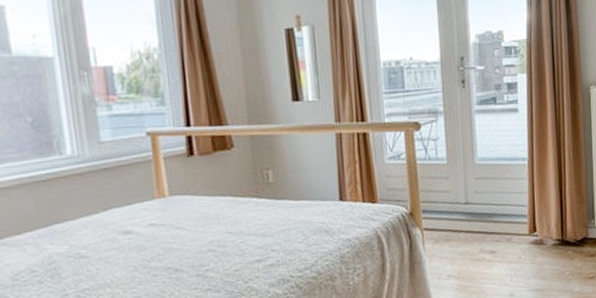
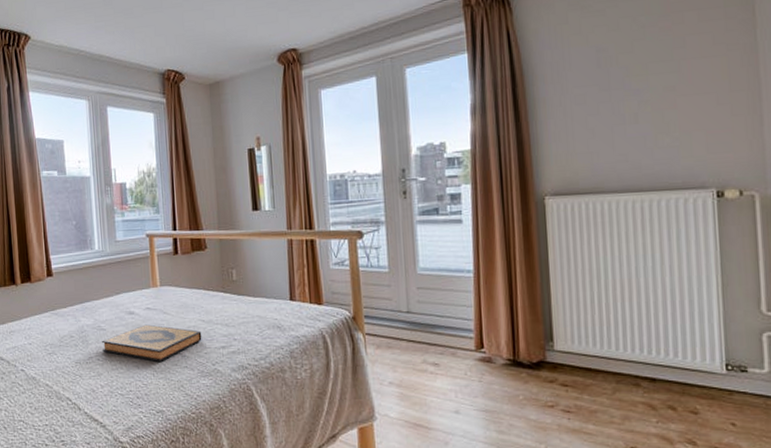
hardback book: none [83,244,230,289] -> present [102,324,202,362]

